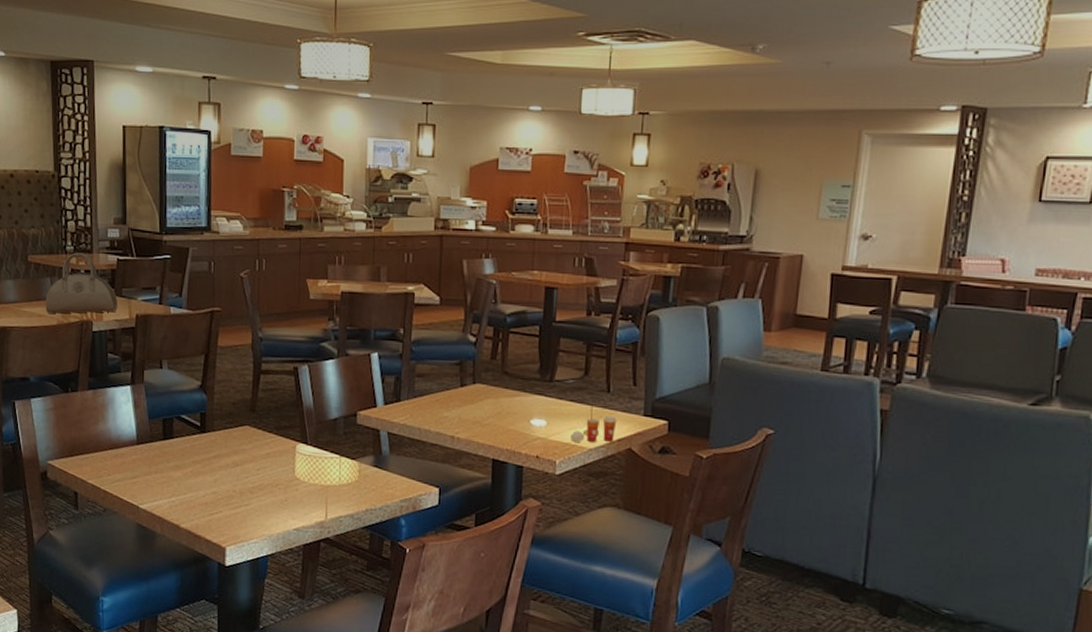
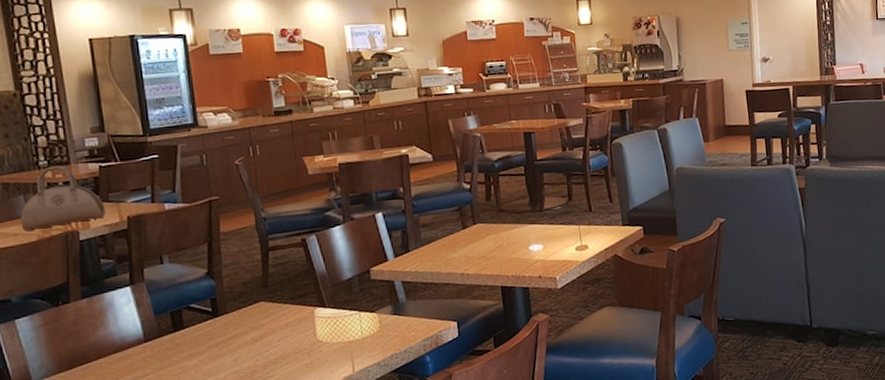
beverage cup: present [570,415,617,443] -> none [565,230,602,258]

